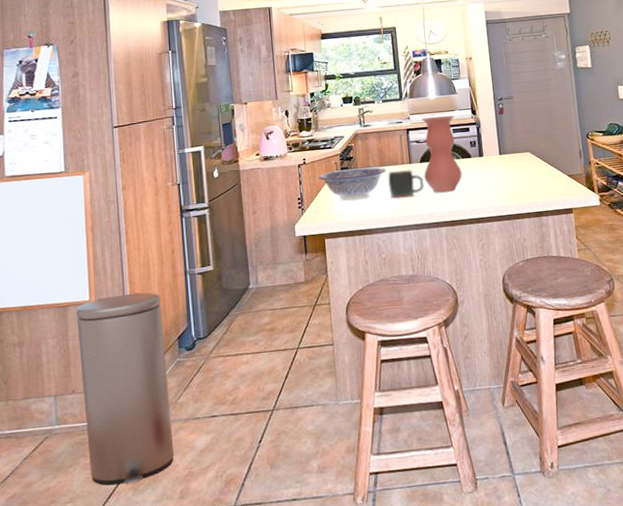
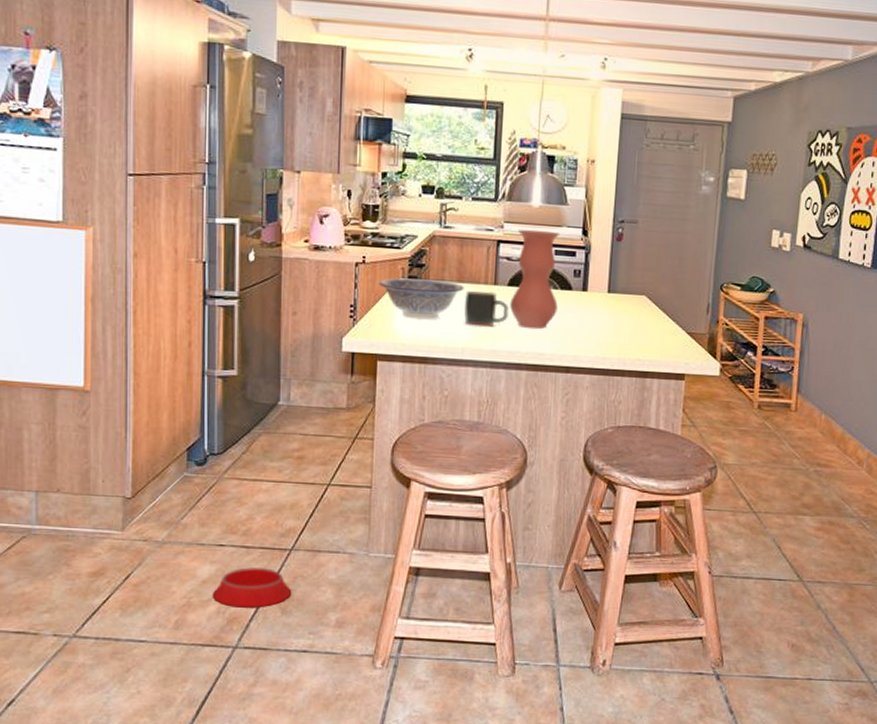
pedal bin: present [76,292,175,485] -> none [67,386,172,604]
pet bowl: none [210,429,278,470] -> present [213,567,292,608]

